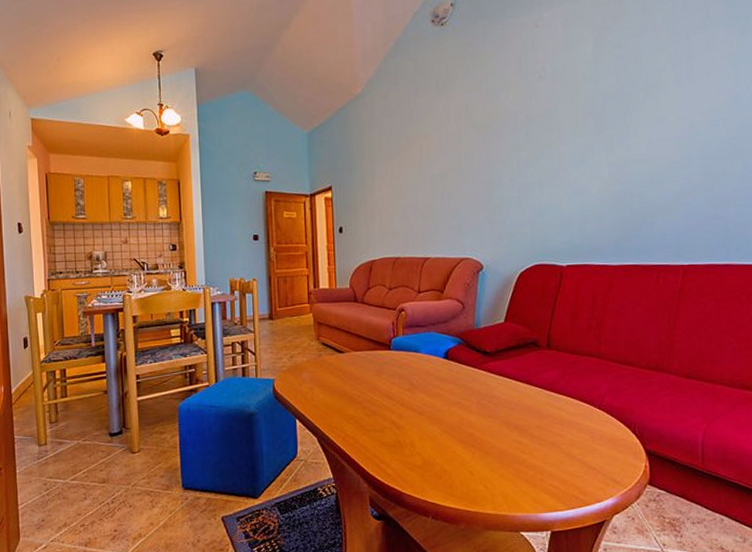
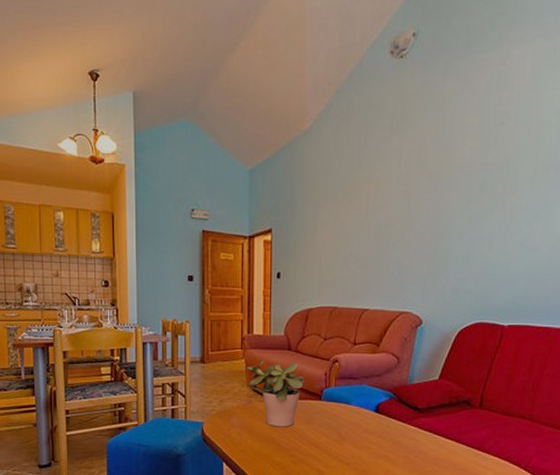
potted plant: none [315,313,373,380] -> present [247,360,305,427]

